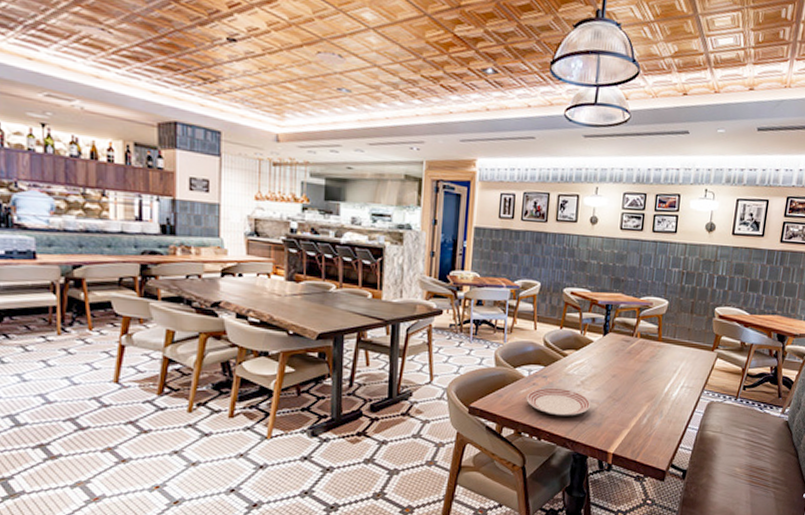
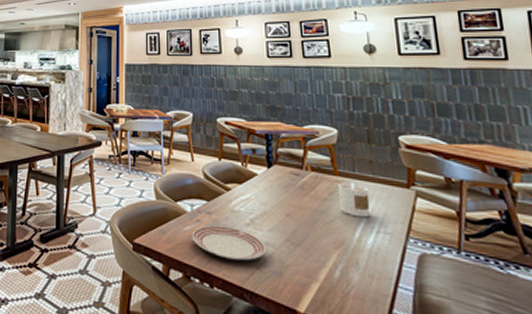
candle: none [657,346,683,376] -> present [338,181,370,218]

